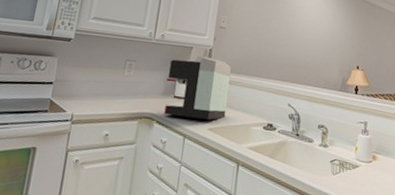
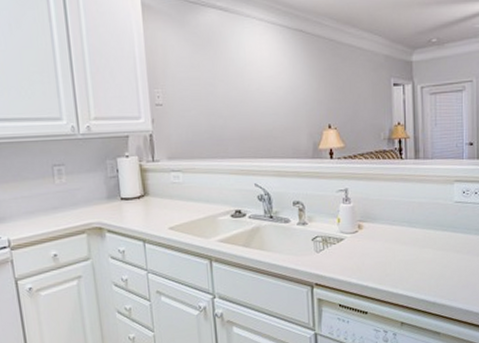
coffee maker: present [164,57,231,120] -> none [106,145,186,221]

